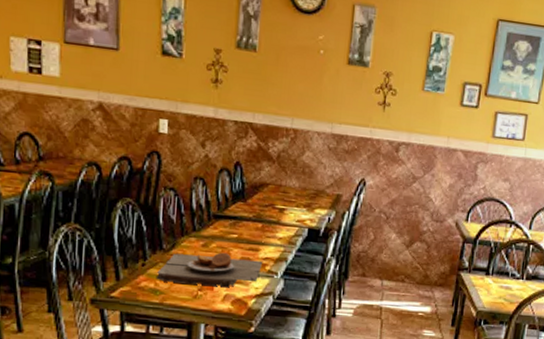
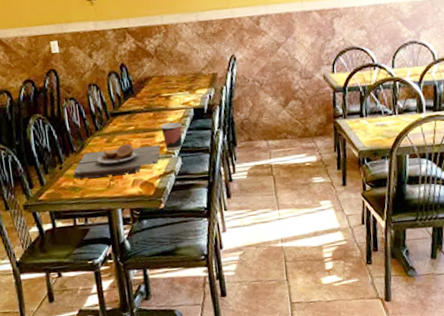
cup: none [267,238,293,271] -> present [161,122,183,151]

